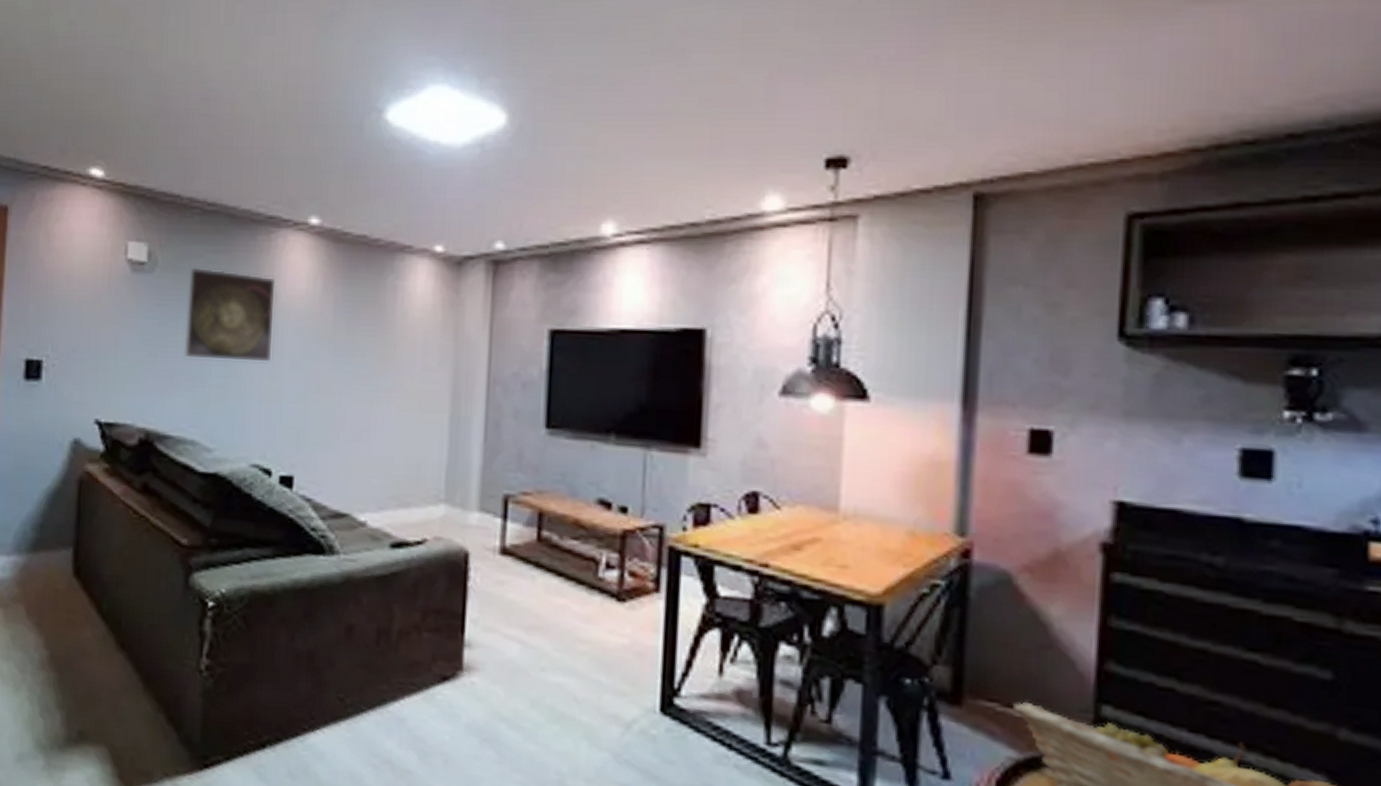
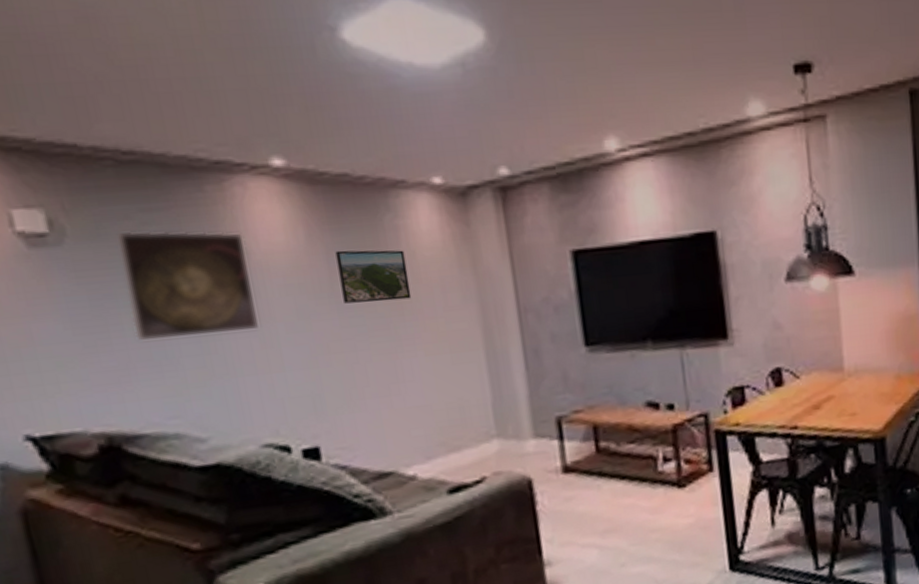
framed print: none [340,302,398,355] -> present [335,250,412,304]

